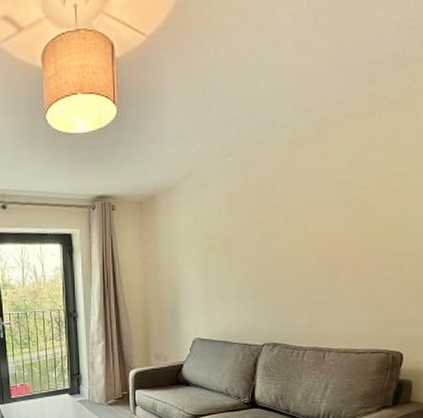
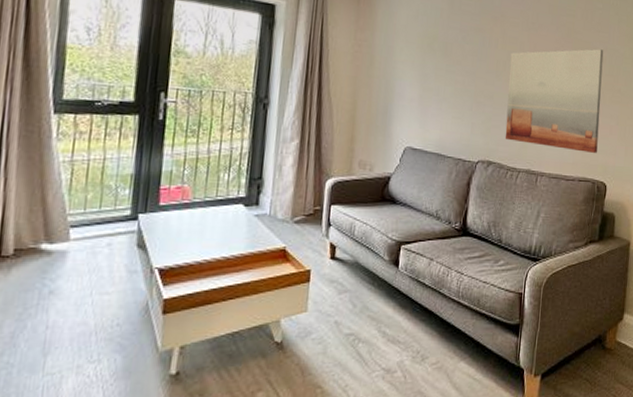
wall art: none [290,218,404,325] -> present [505,49,604,153]

